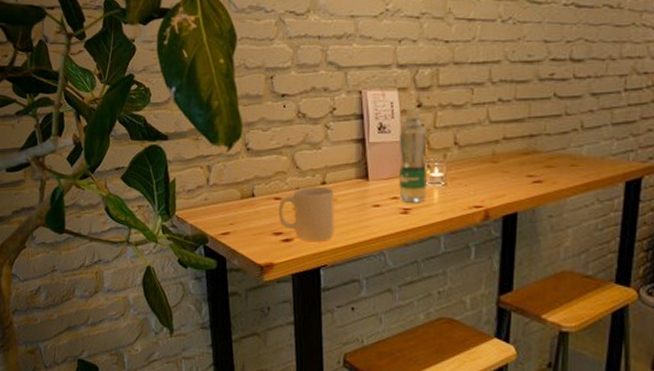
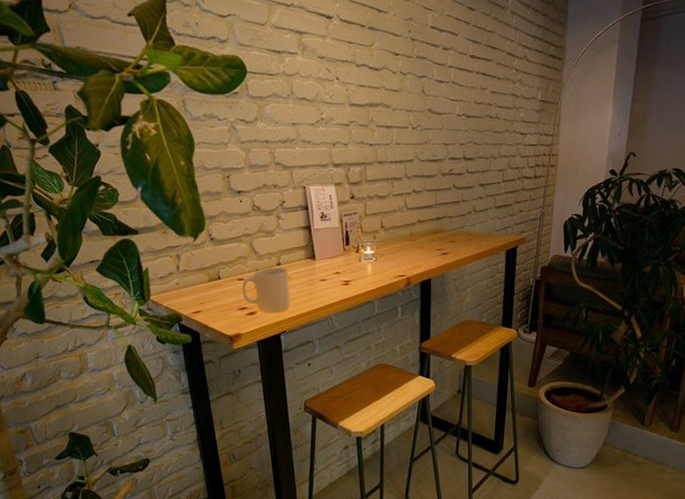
bottle: present [398,108,427,203] -> none [338,199,362,276]

